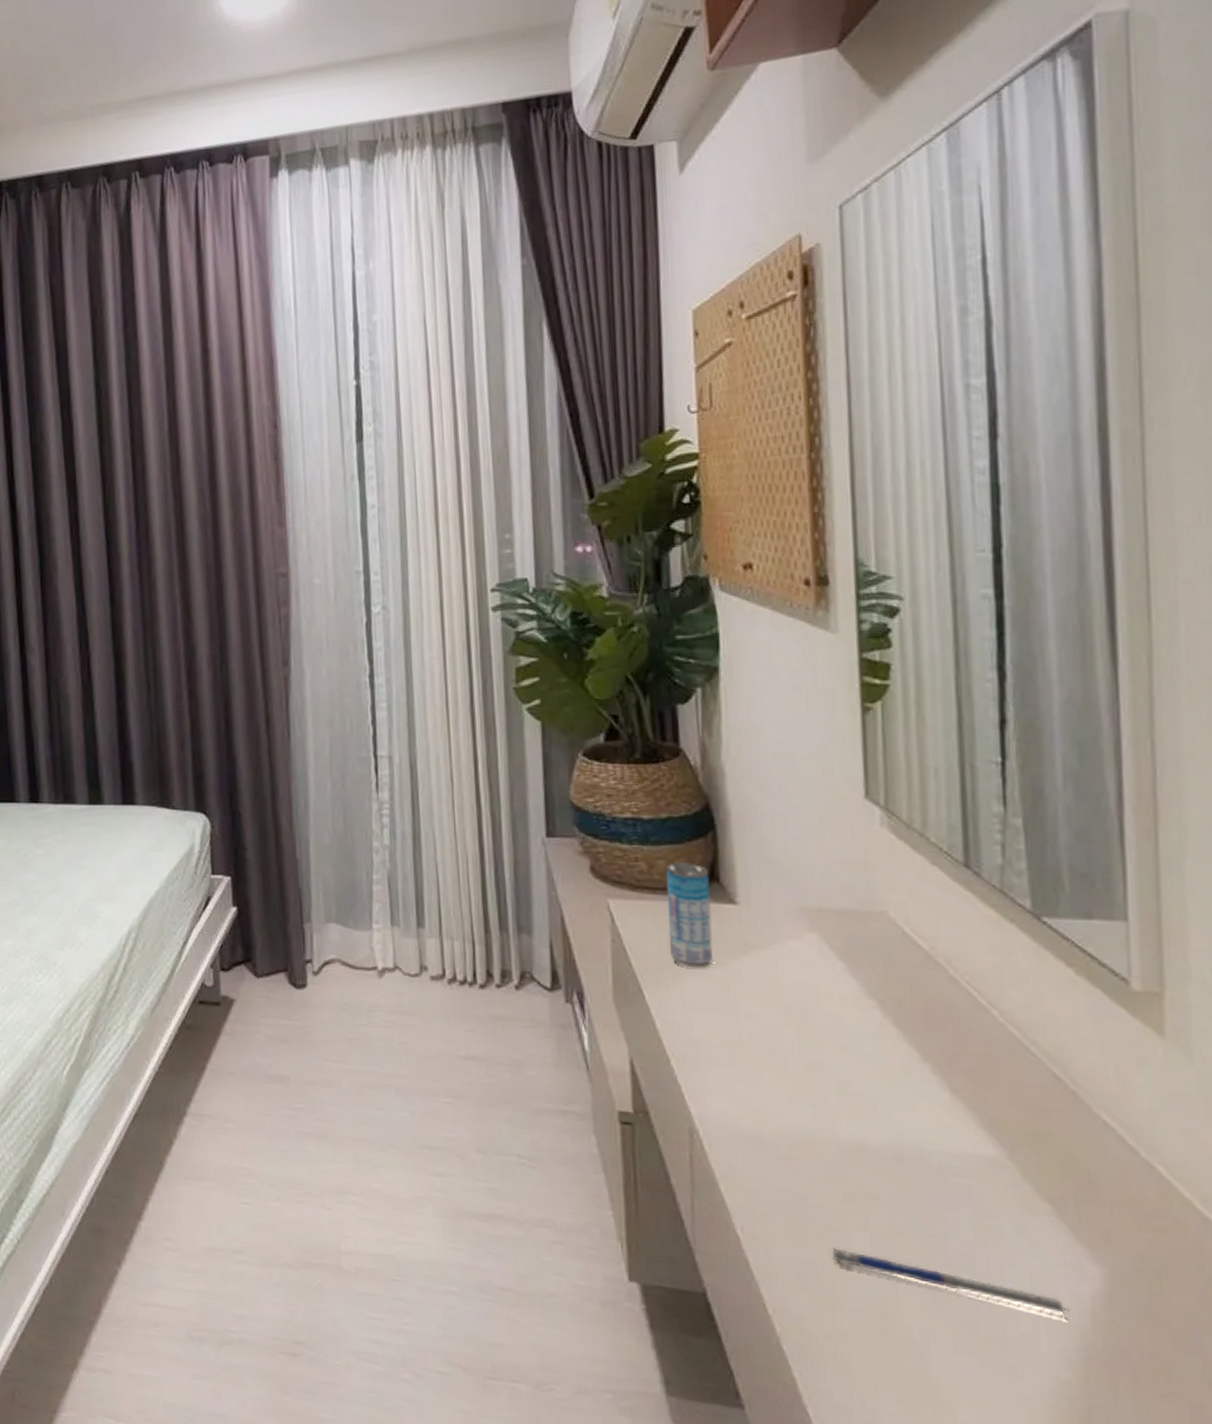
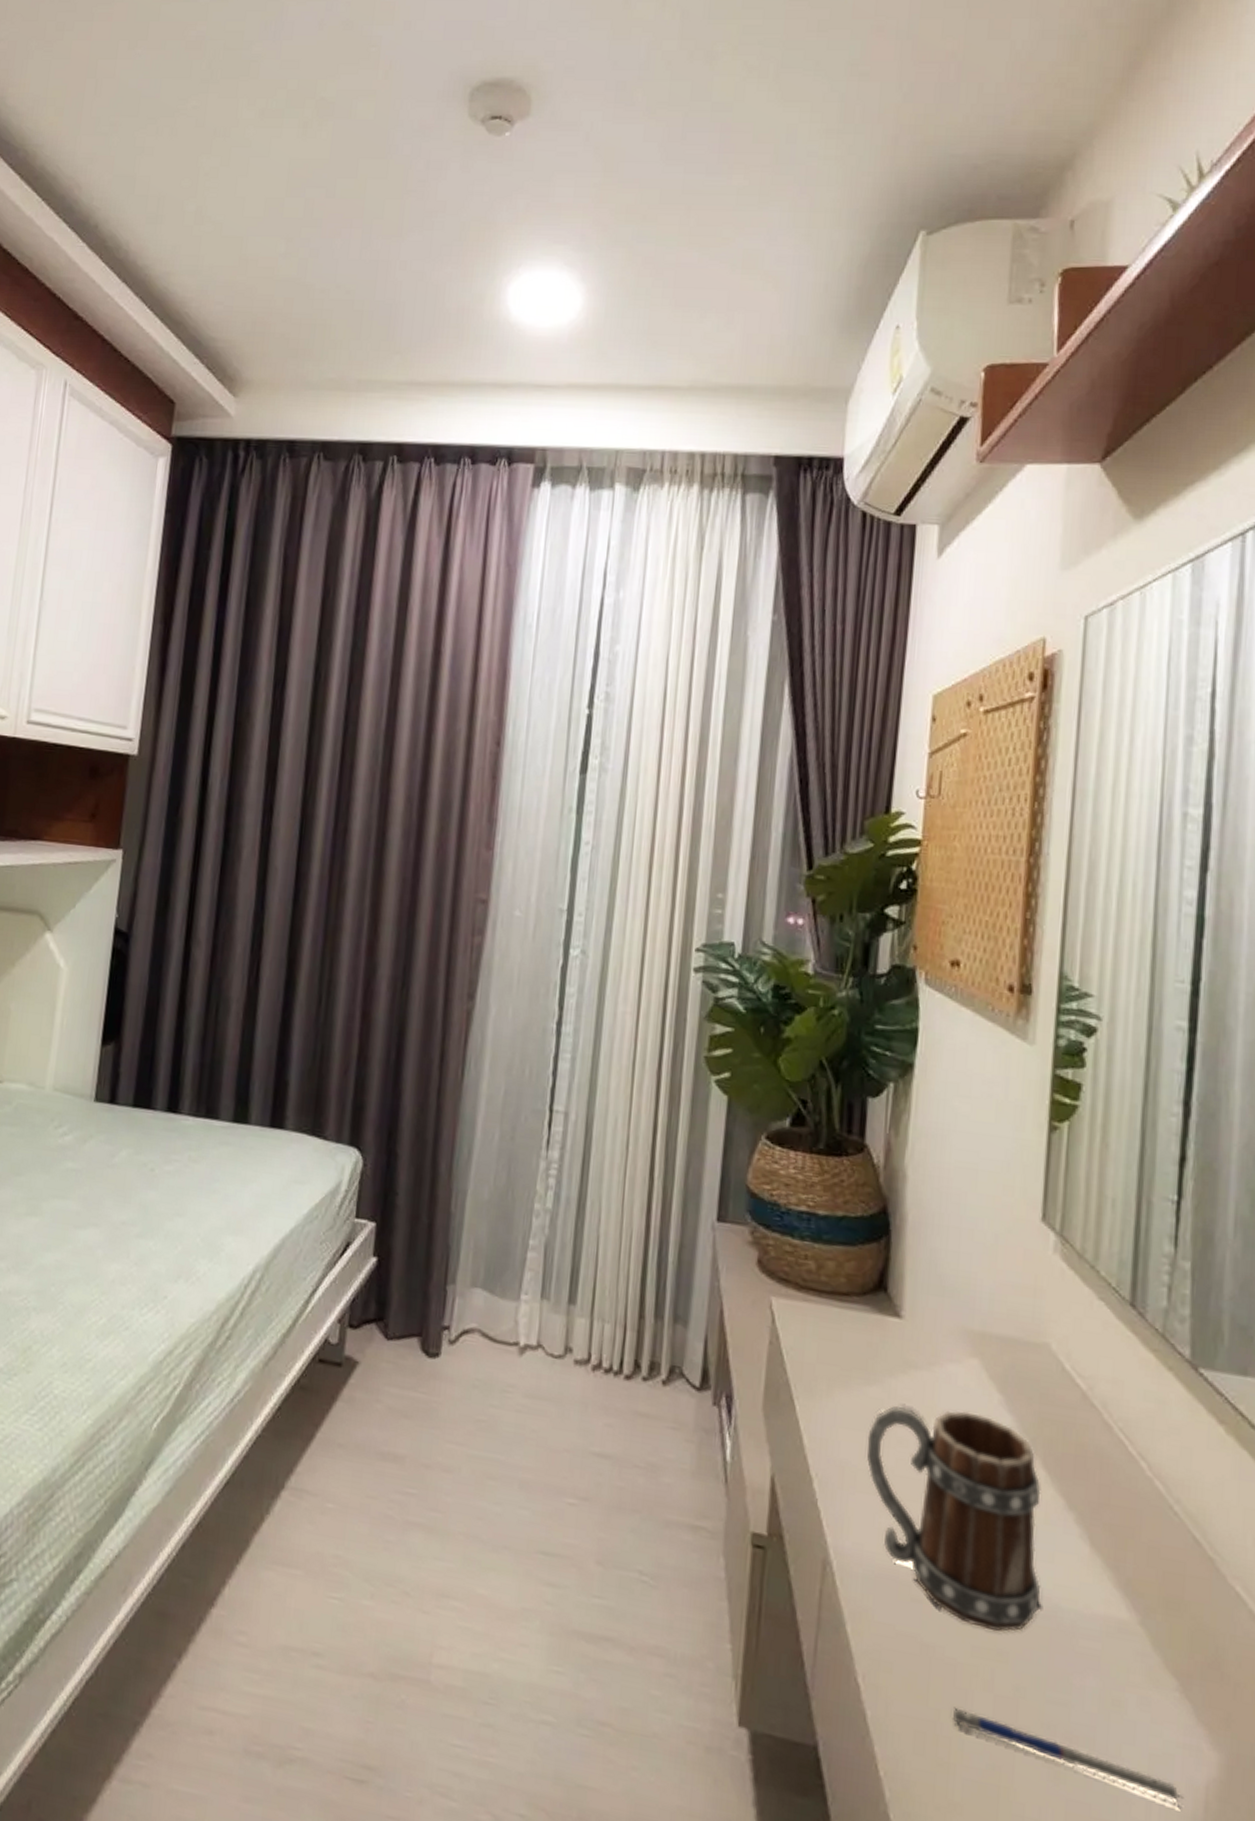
beverage can: present [666,862,713,969] -> none [828,1265,878,1384]
mug: none [718,982,906,1178] -> present [867,1405,1041,1633]

